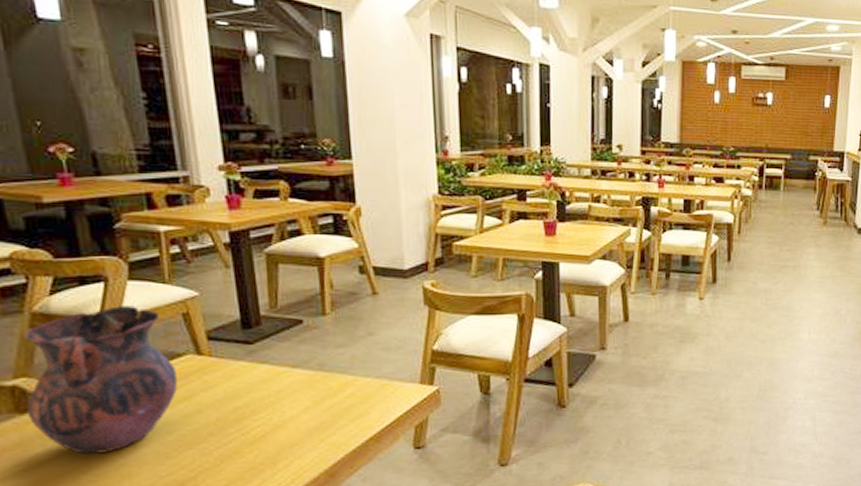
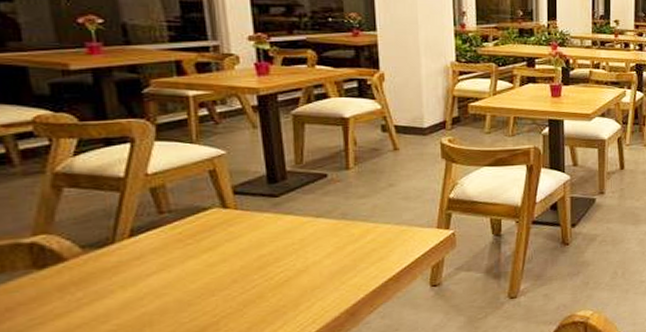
vase: present [24,306,178,454] -> none [45,164,203,305]

